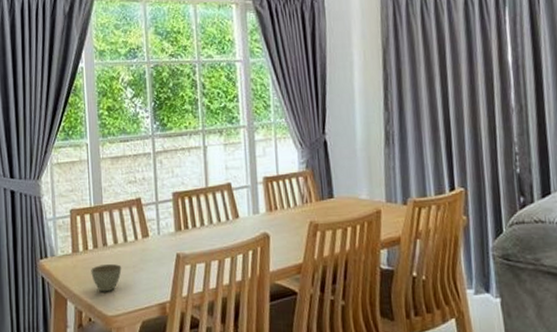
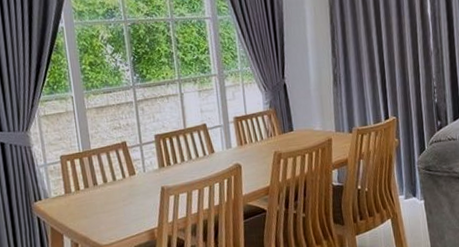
cup: present [91,264,122,292] -> none [84,200,113,226]

